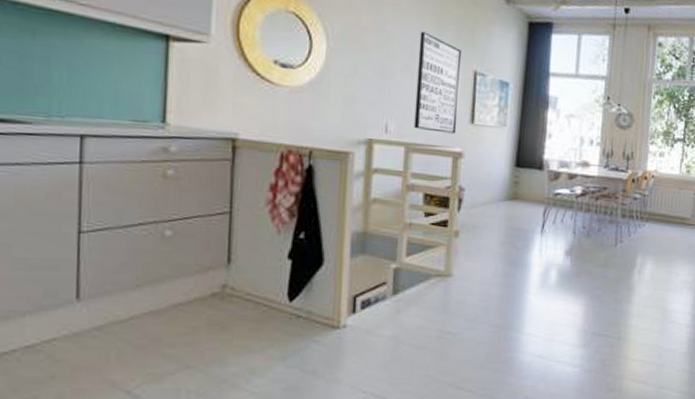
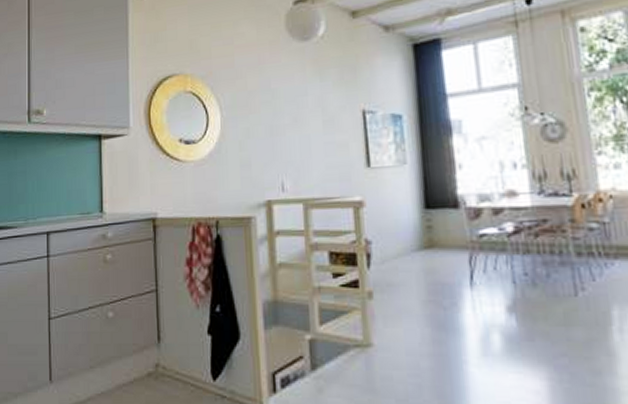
wall art: present [413,31,462,134] -> none [302,81,353,183]

